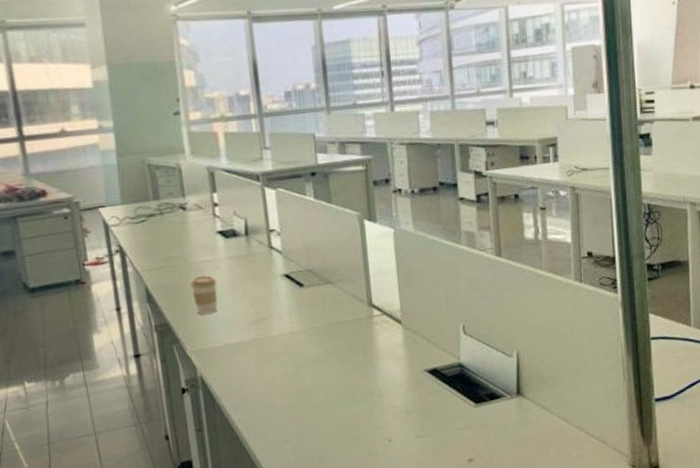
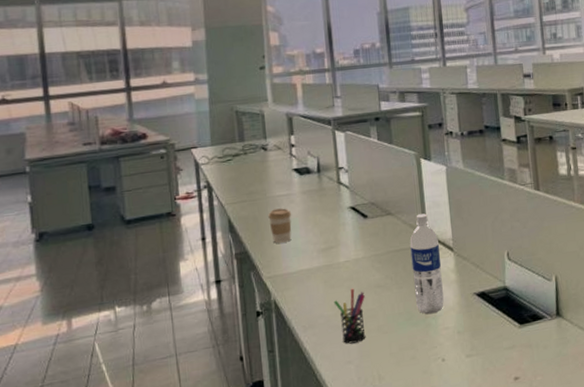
pen holder: none [267,364,304,423] -> present [333,288,366,344]
water bottle: none [352,282,391,393] -> present [410,213,444,315]

